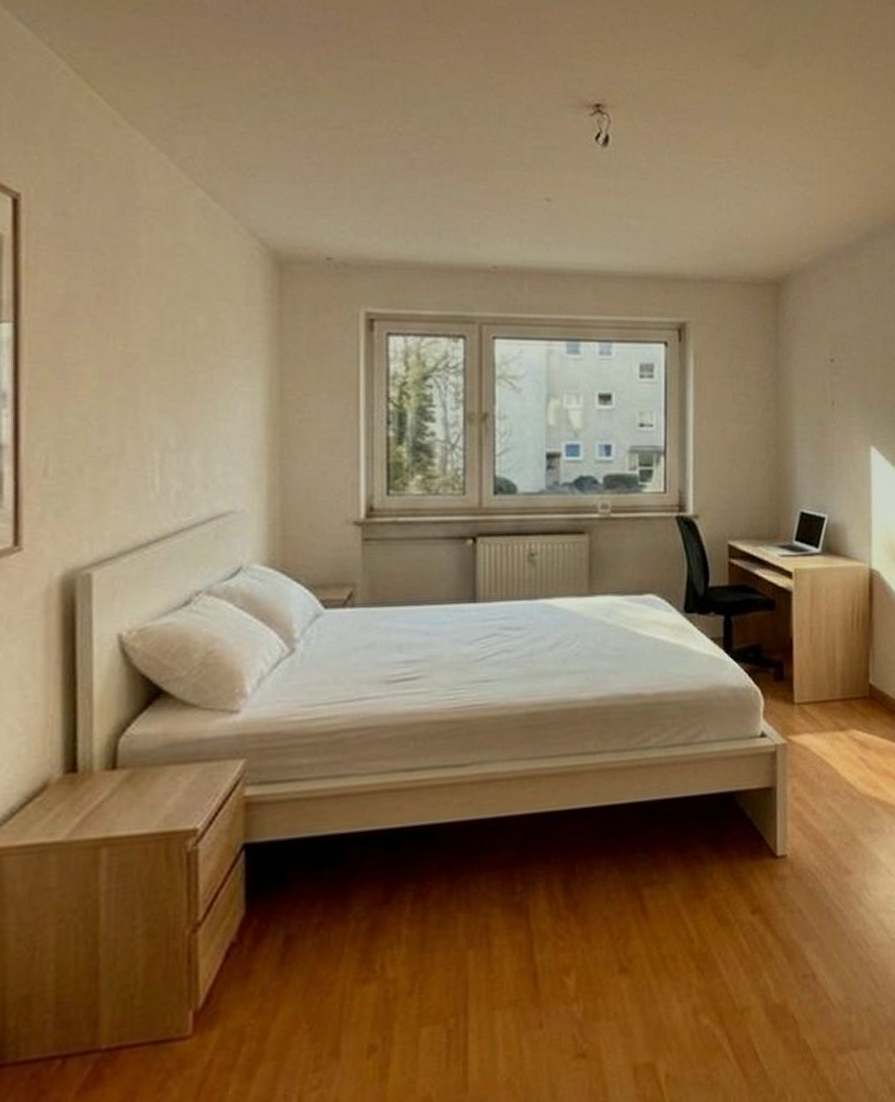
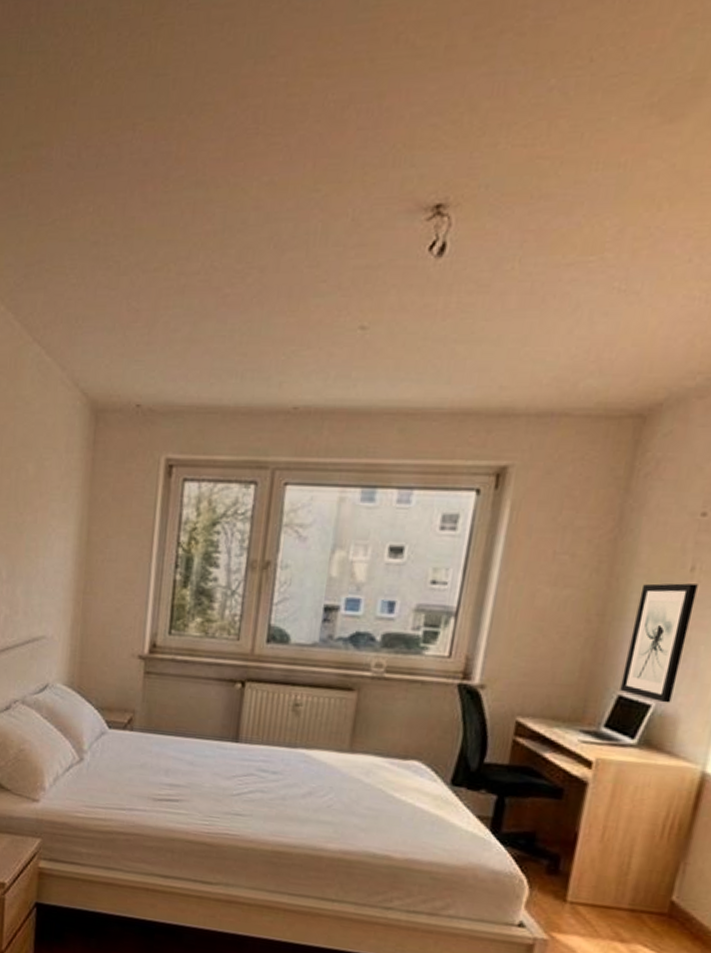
wall art: none [800,415,839,515] -> present [620,583,698,703]

